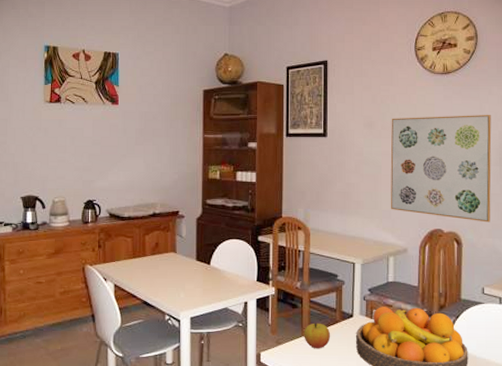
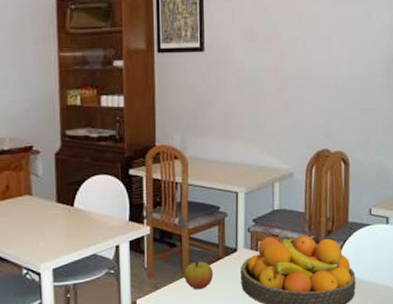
wall art: present [390,115,492,223] -> none [274,23,379,139]

